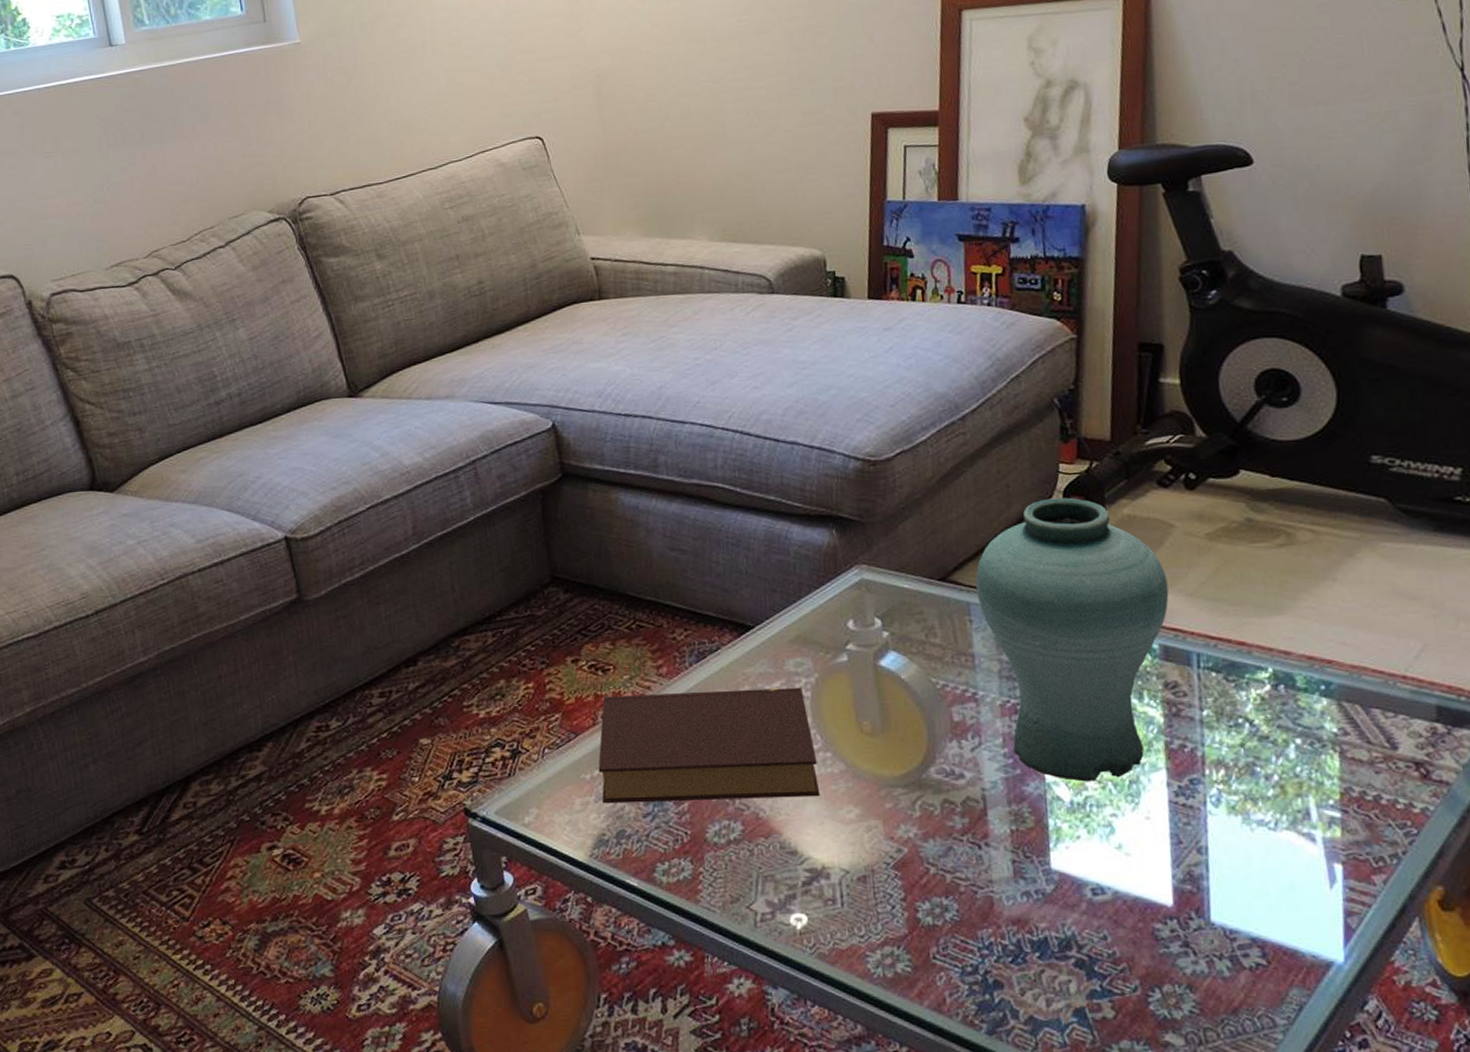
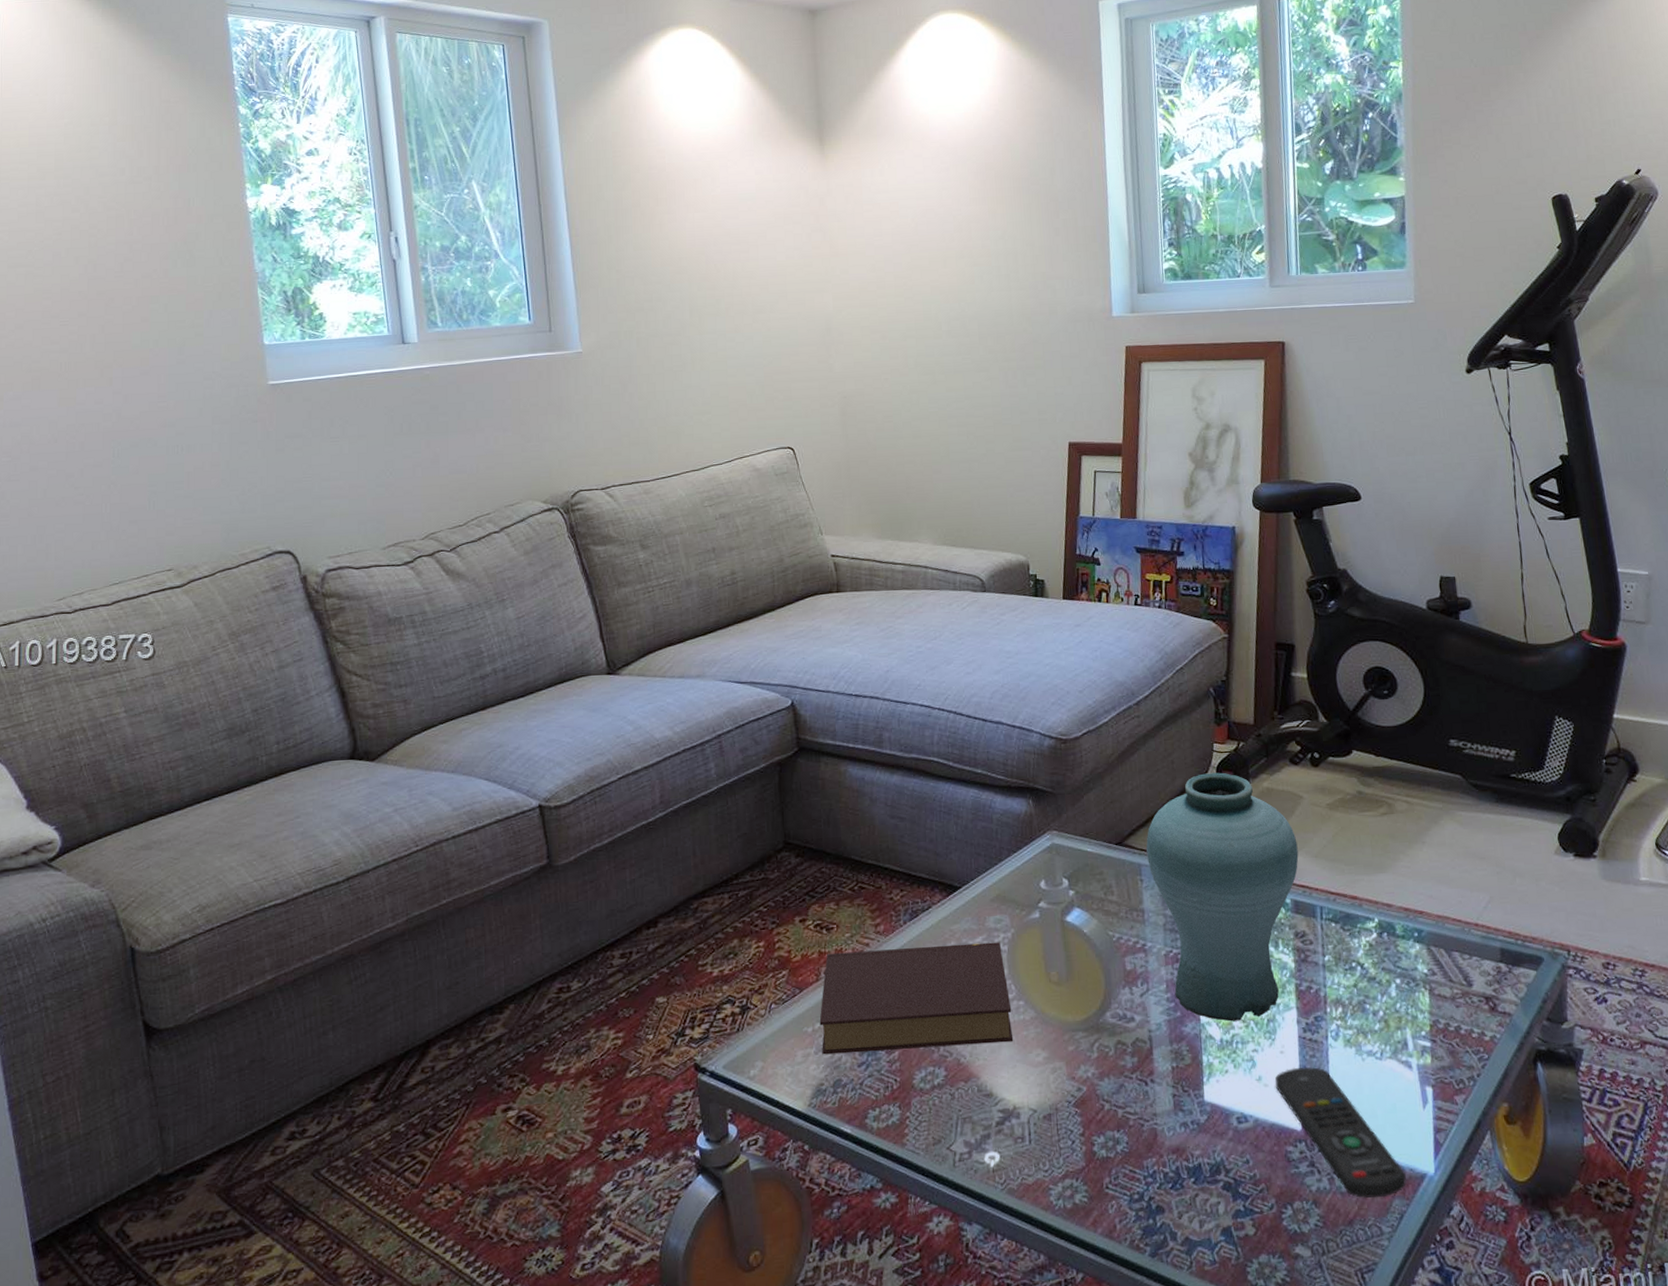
remote control: none [1139,835,1307,986] -> present [1275,1067,1407,1198]

